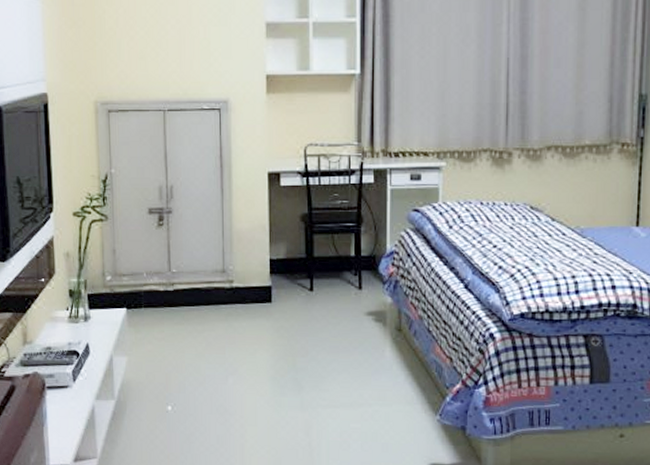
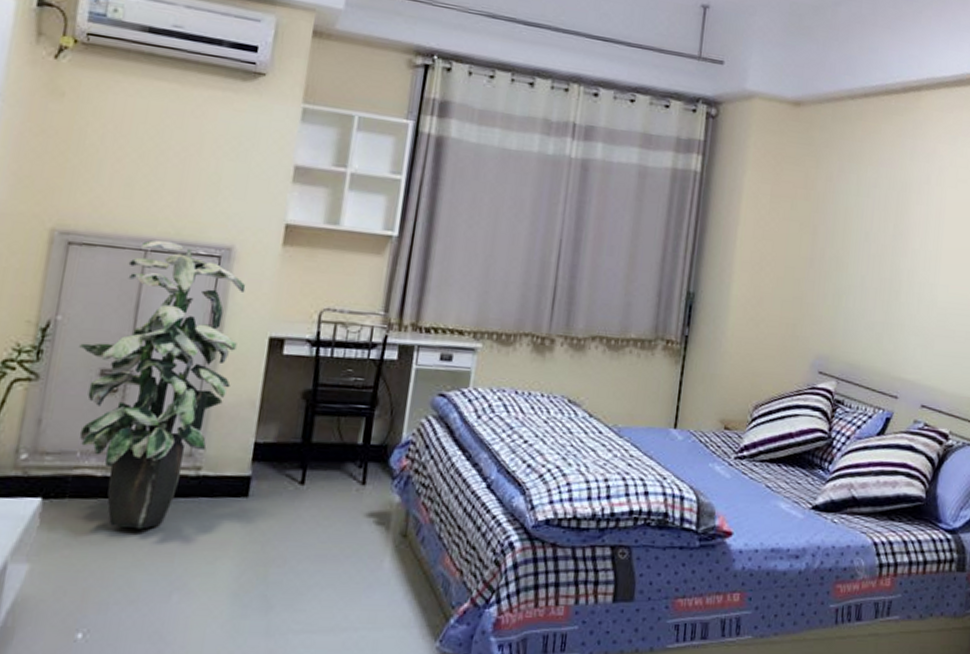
indoor plant: none [131,100,244,330] -> present [79,239,246,530]

